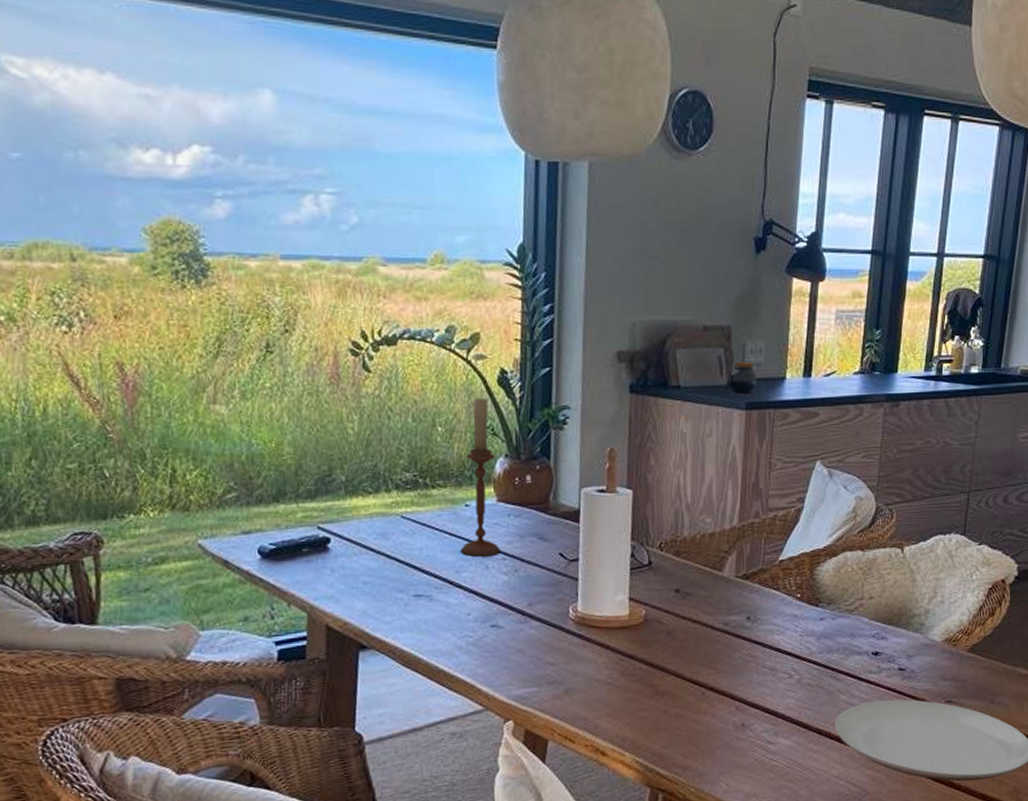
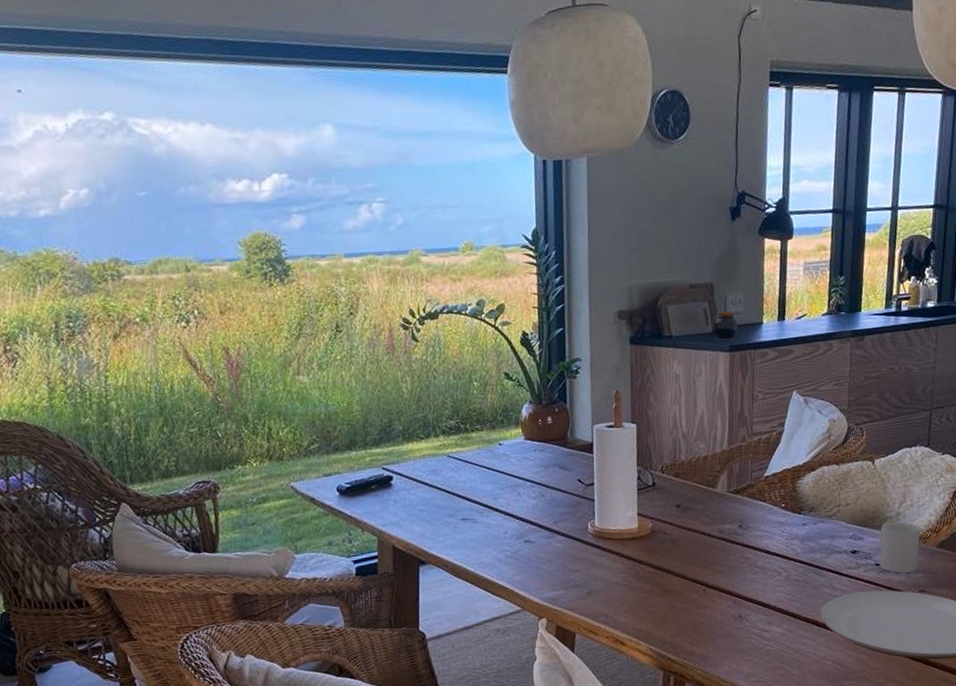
candlestick: present [460,394,501,557] -> none [496,353,530,486]
cup: none [904,620,950,681] -> present [879,521,920,574]

